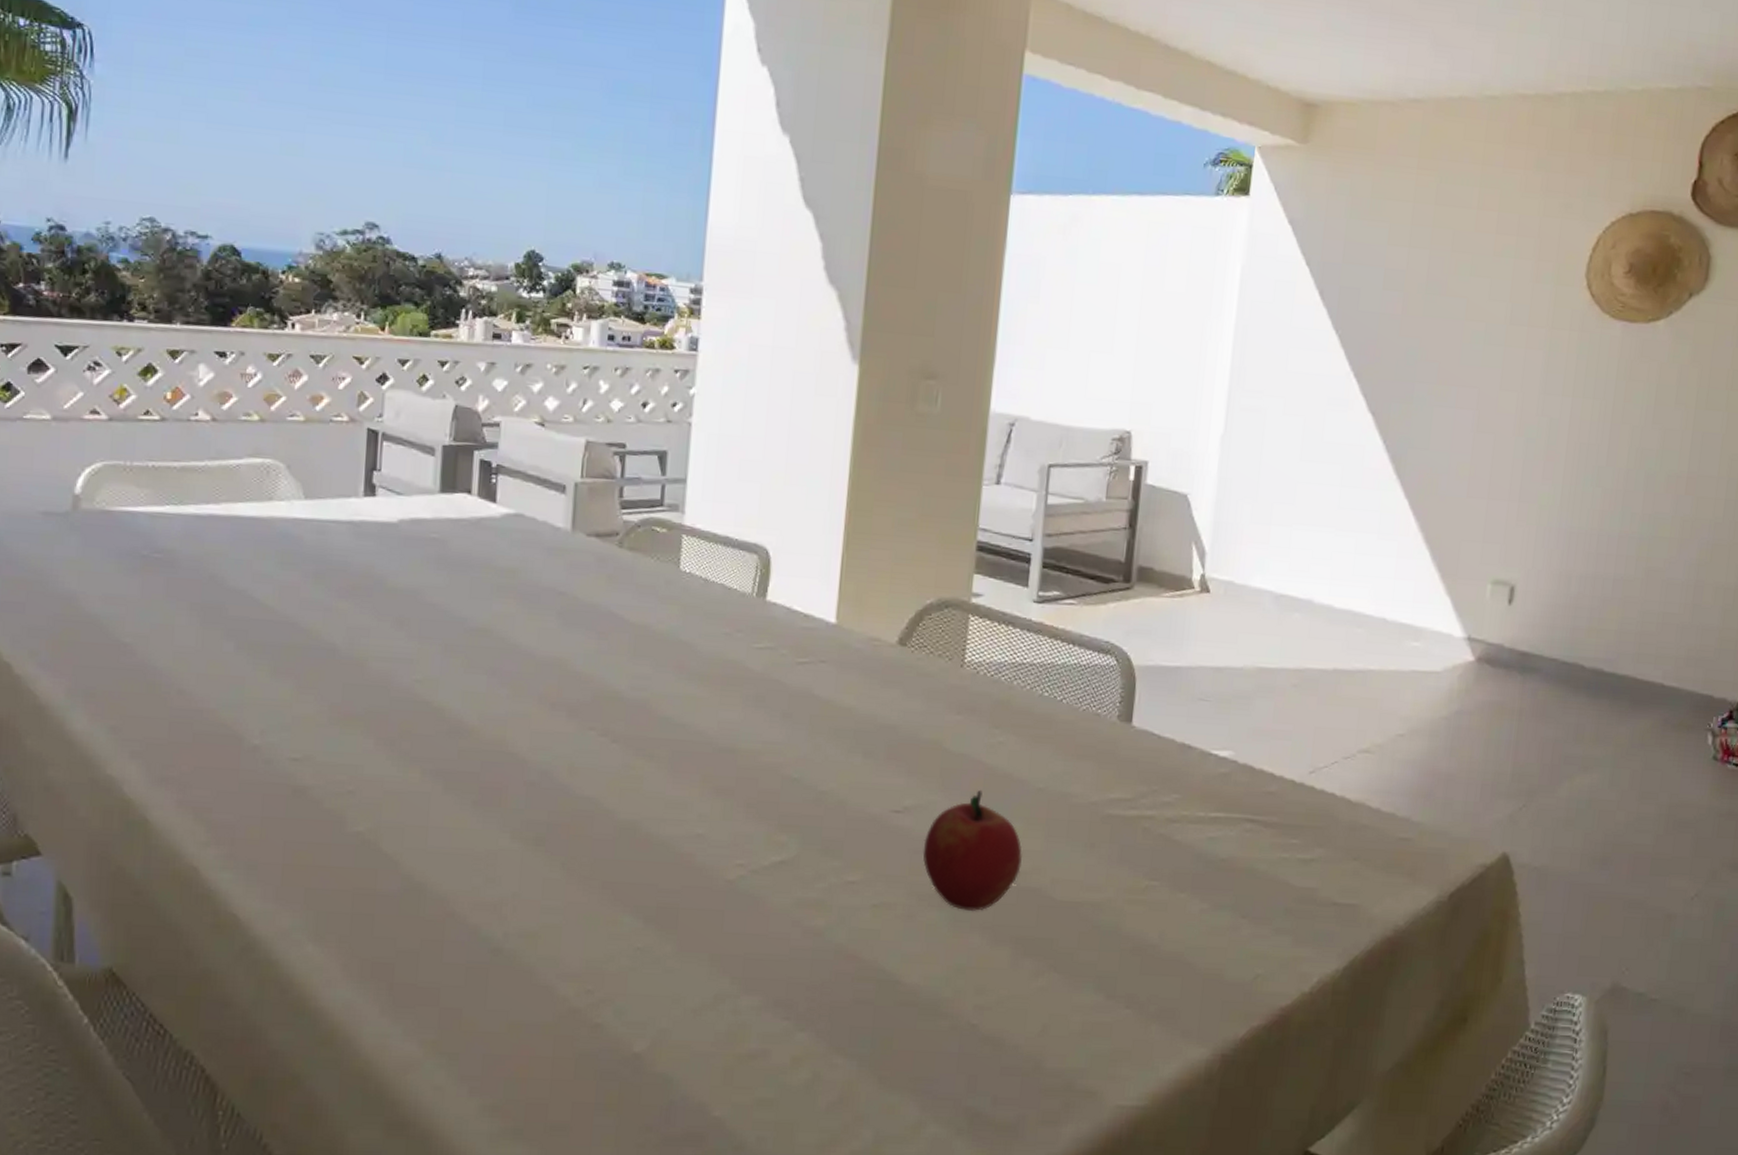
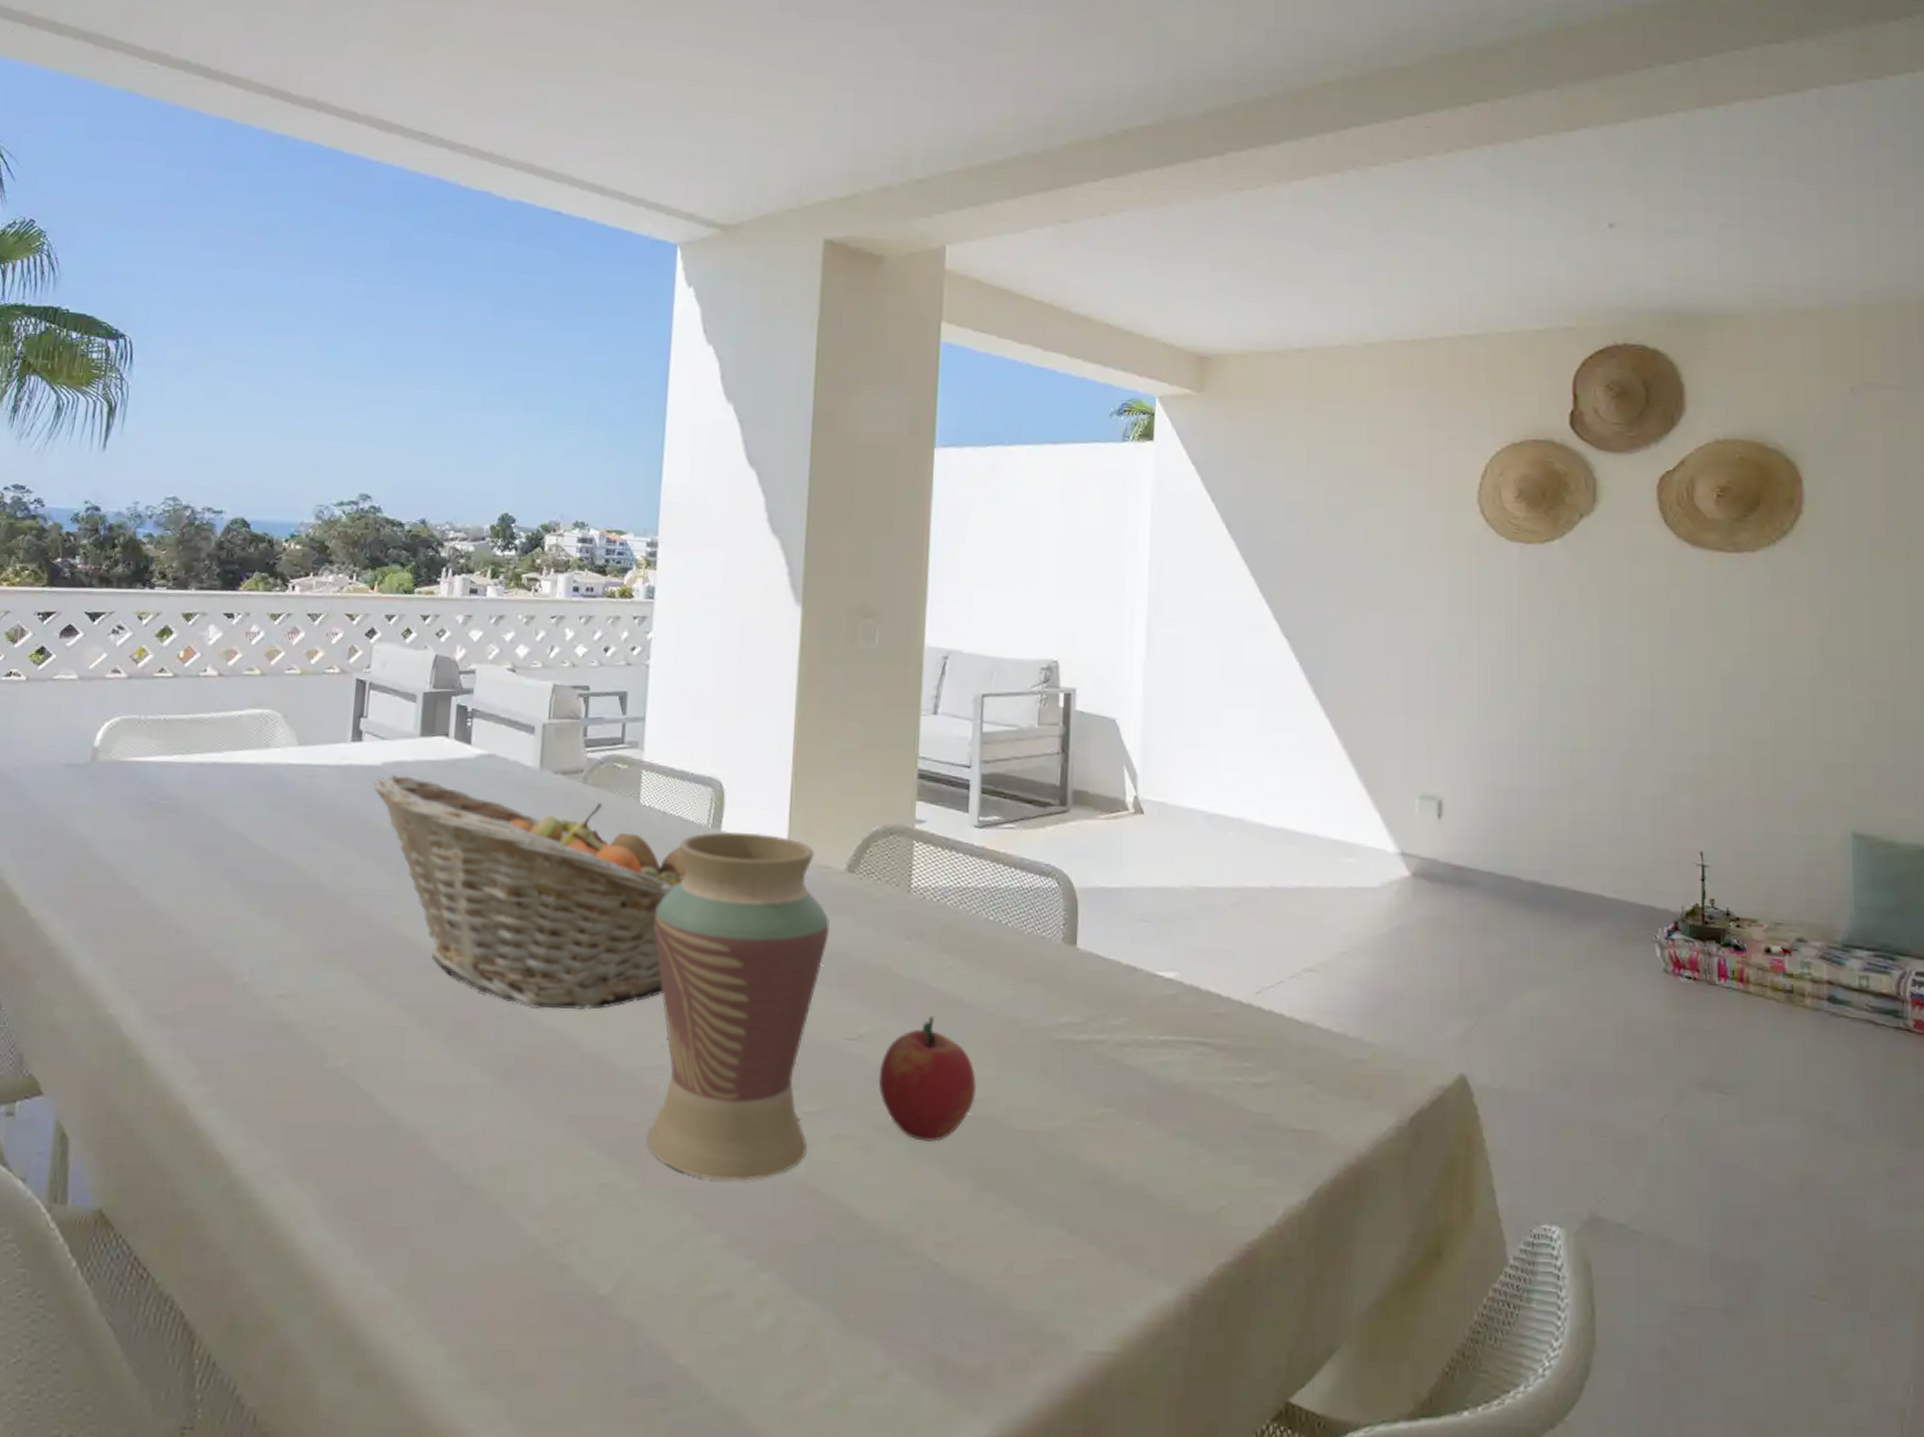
fruit basket: none [388,532,730,779] -> present [372,774,688,1011]
vase: none [683,600,879,947] -> present [647,831,831,1181]

